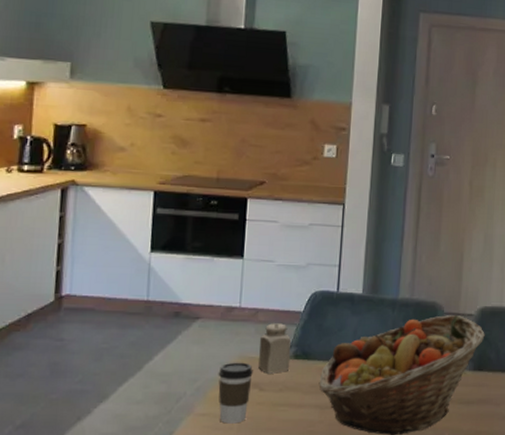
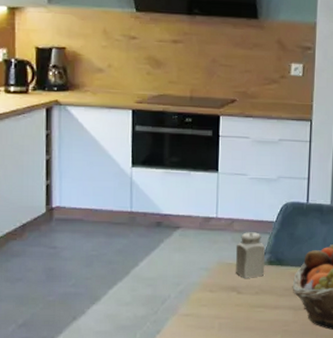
coffee cup: present [218,362,253,424] -> none [199,268,231,323]

